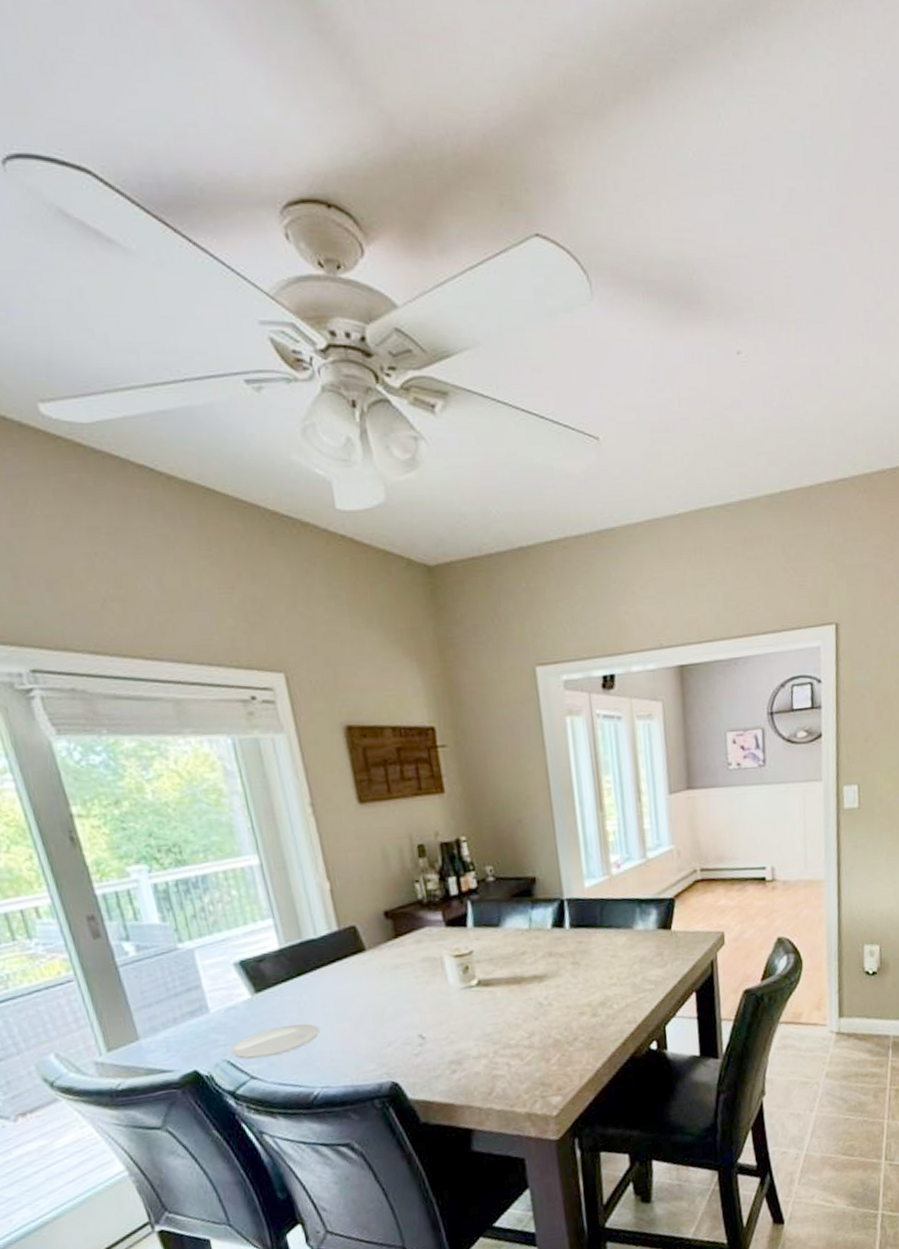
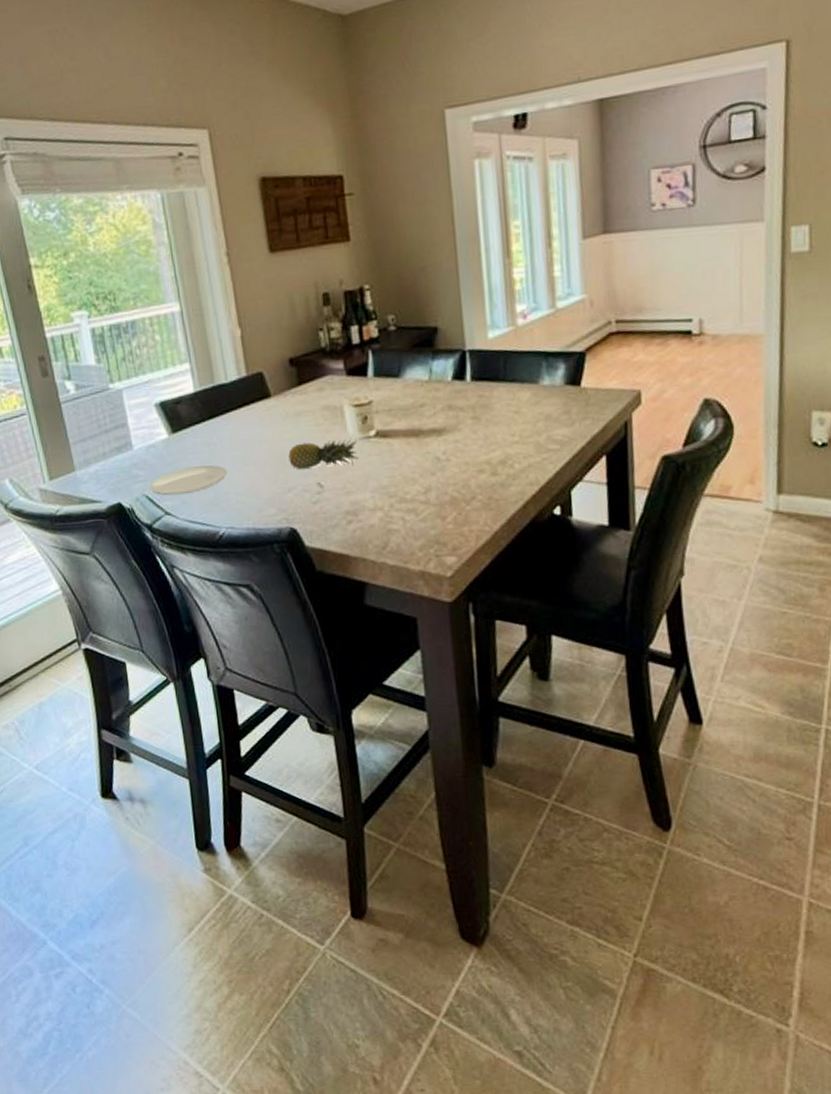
fruit: none [387,988,462,1023] -> present [288,438,359,469]

